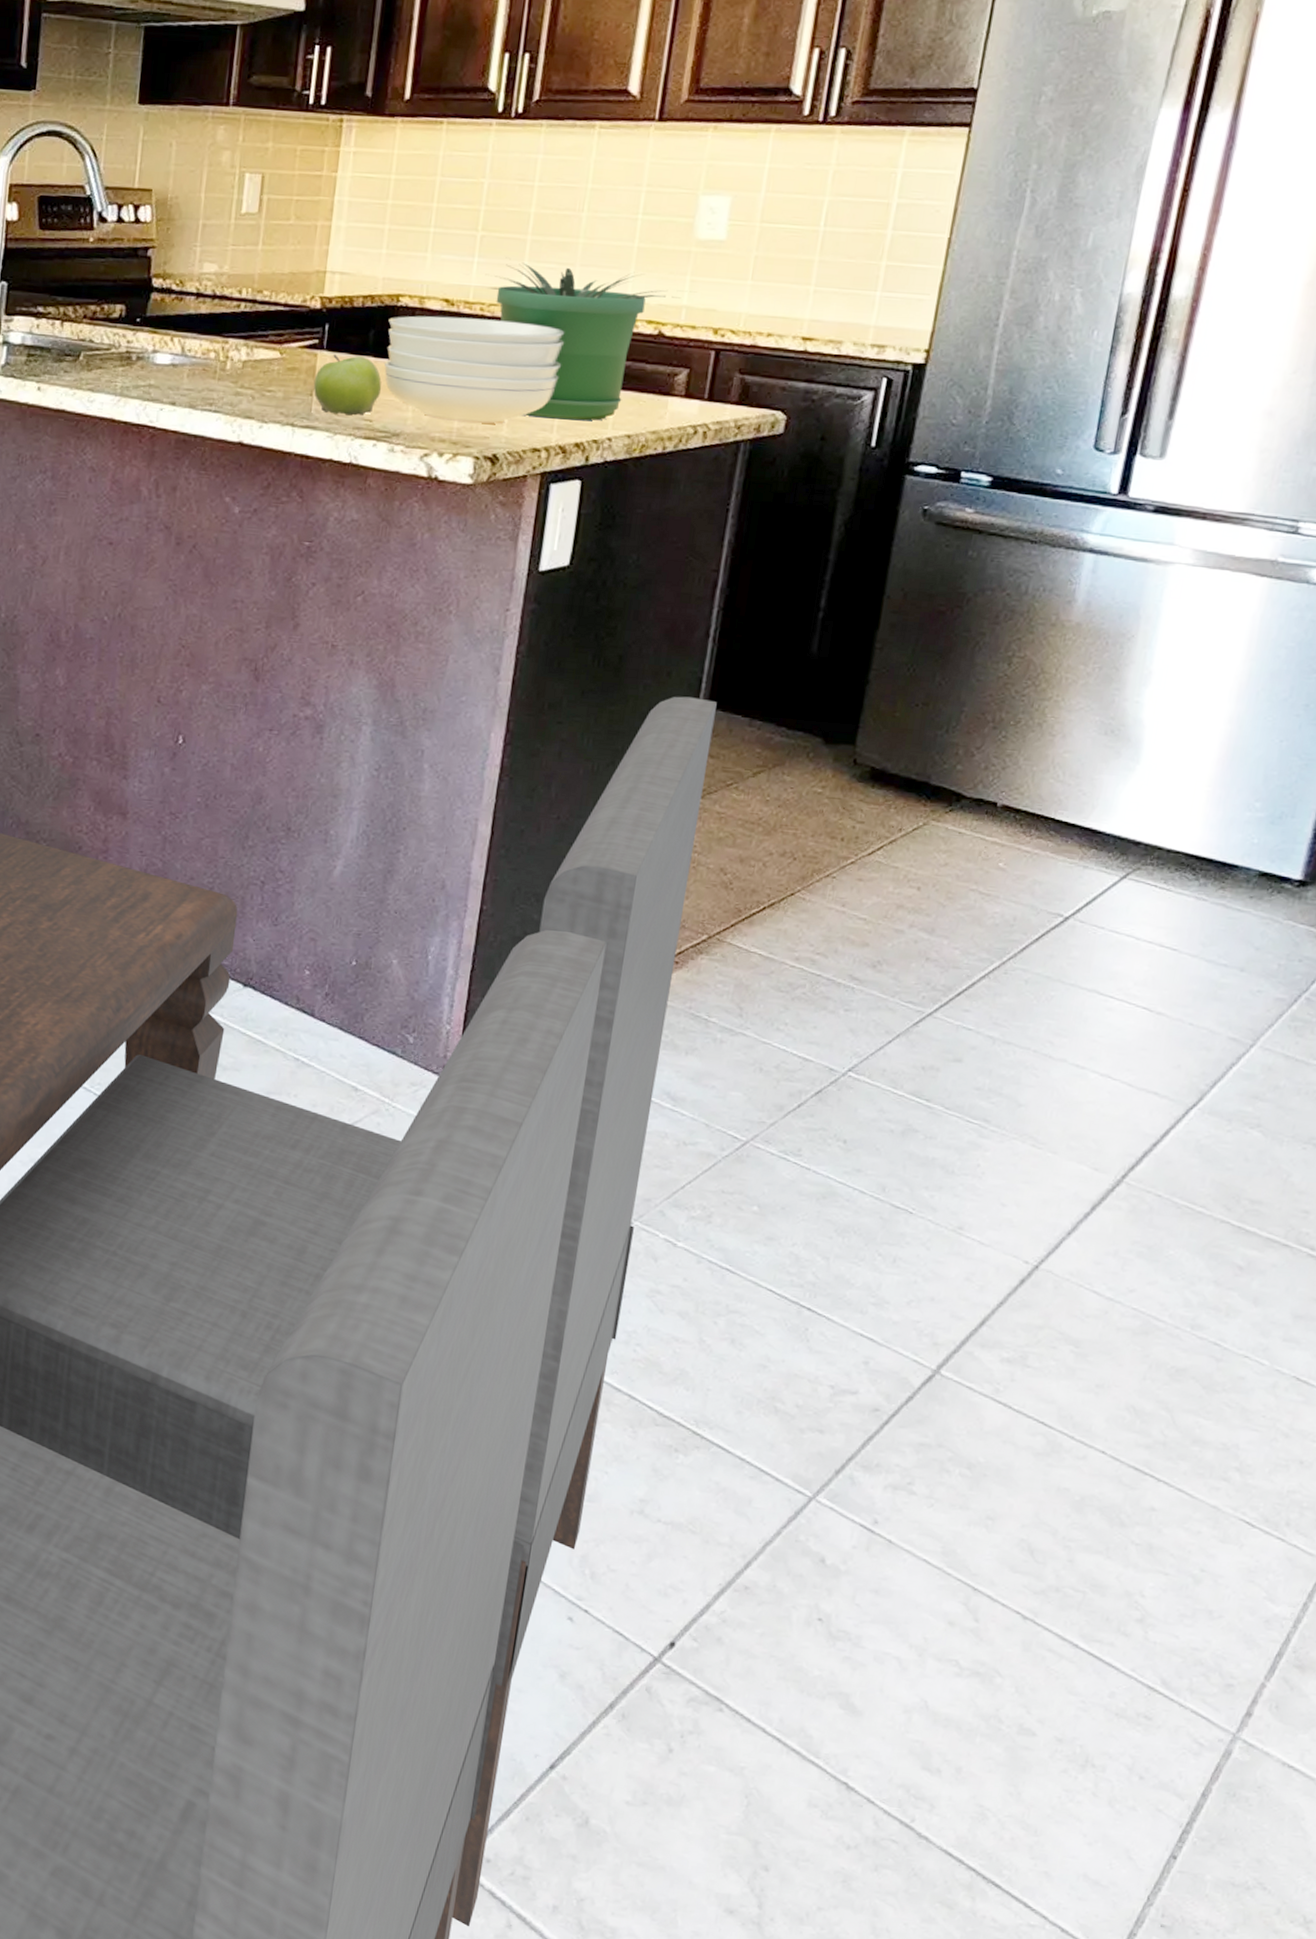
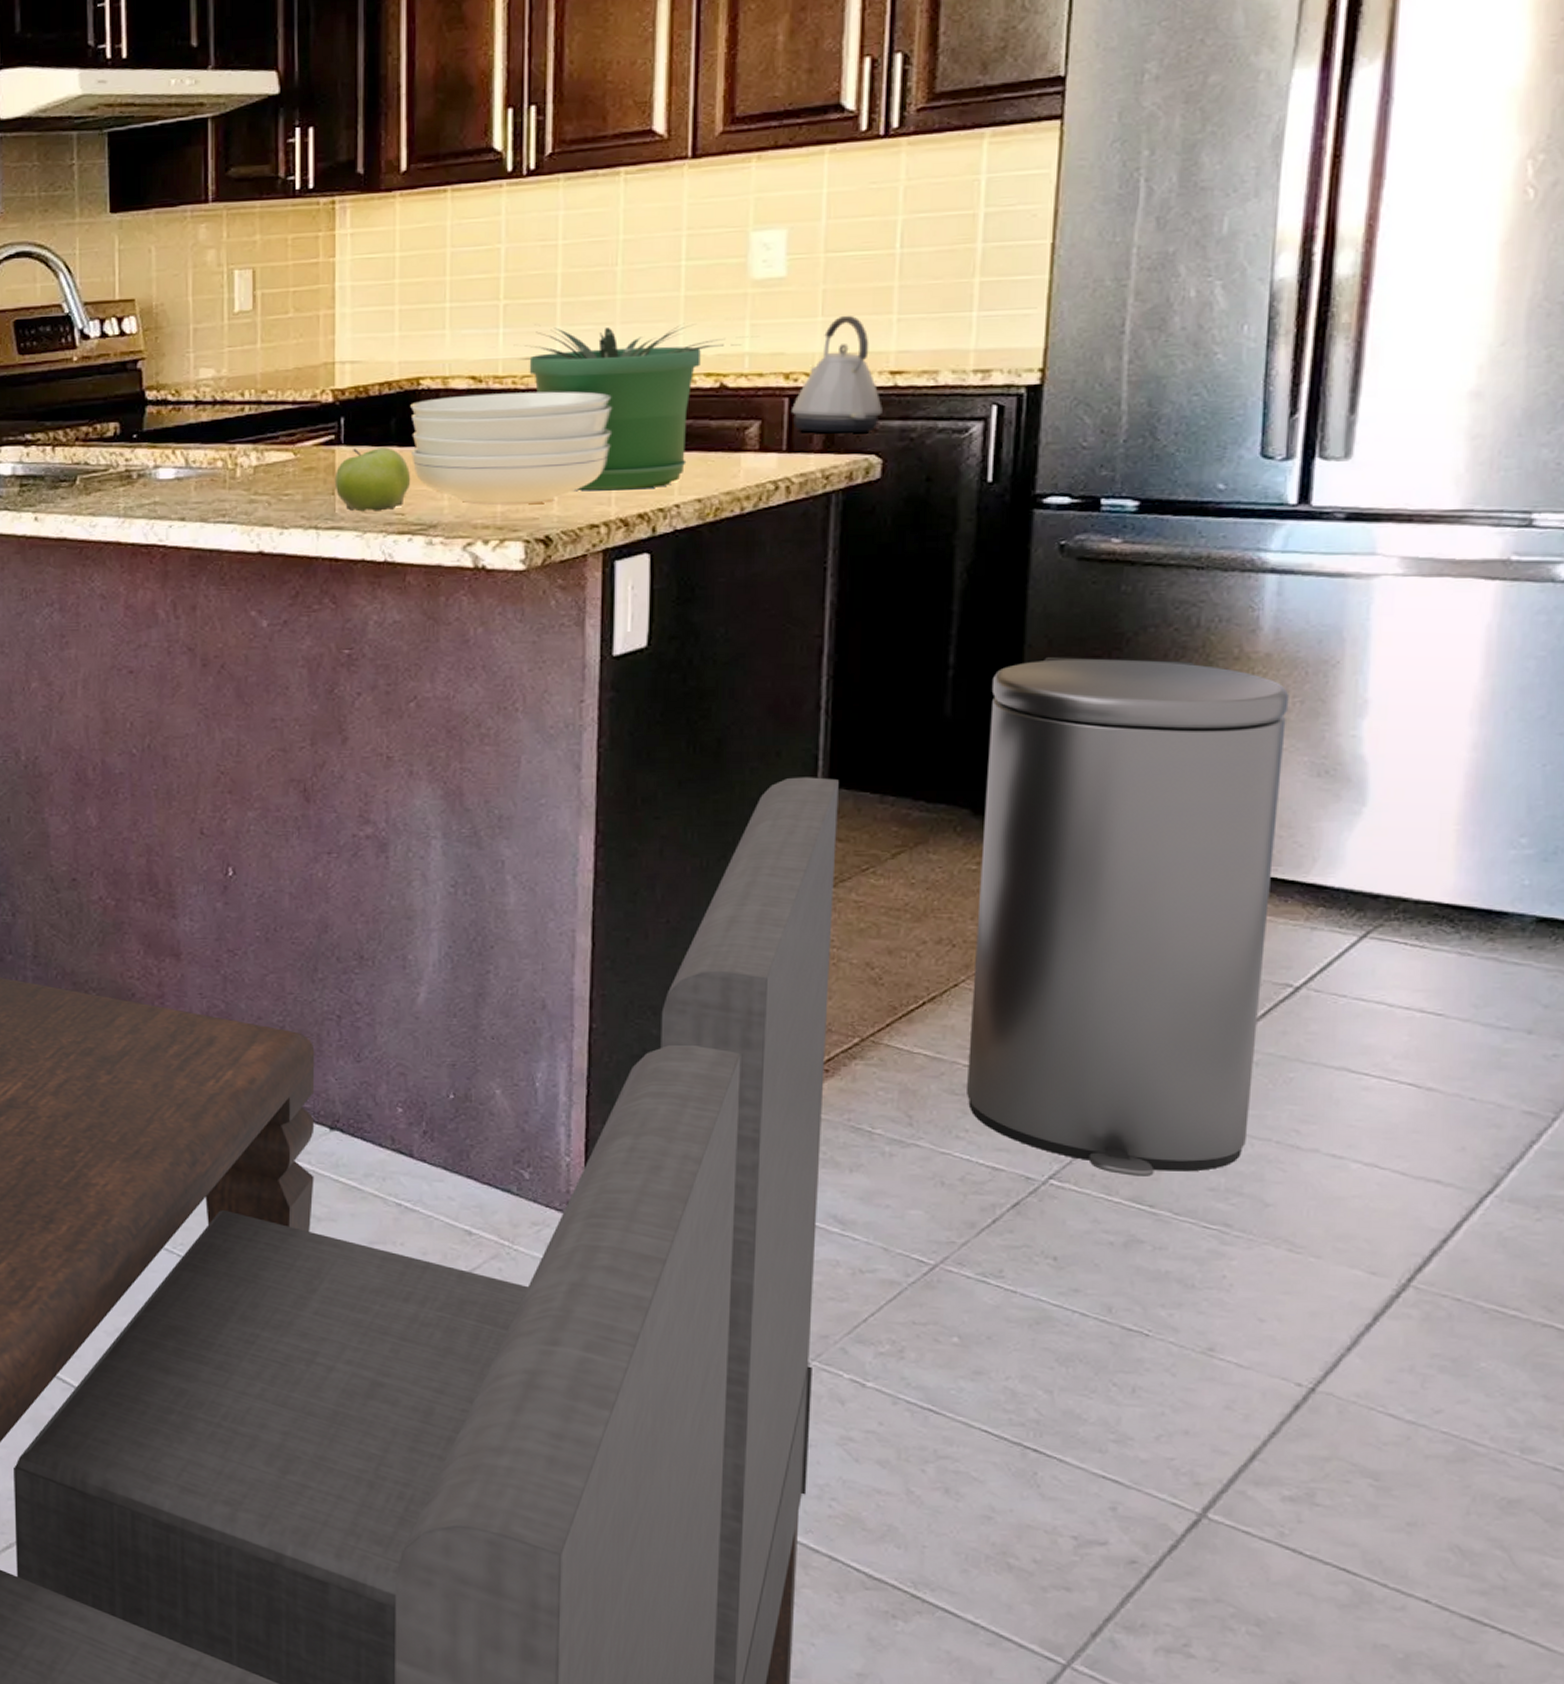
kettle: none [716,281,793,391] -> present [792,315,883,435]
pedal bin: none [790,609,1091,1074] -> present [967,657,1289,1176]

